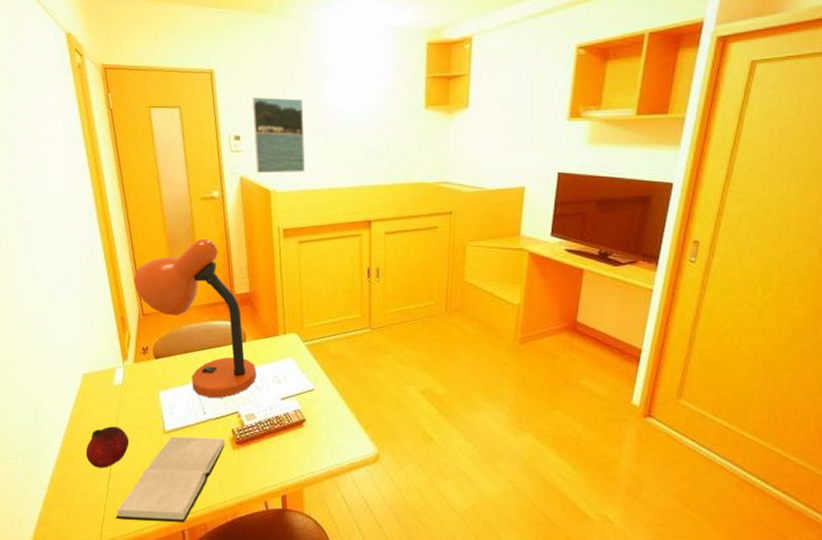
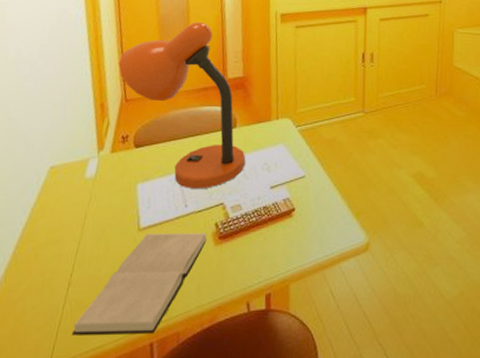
fruit: present [85,426,129,468] -> none [42,225,97,275]

